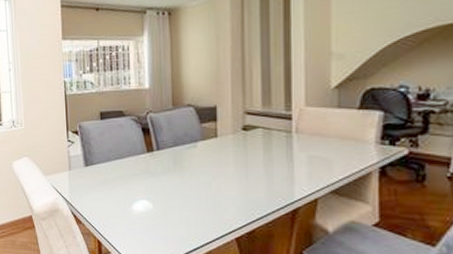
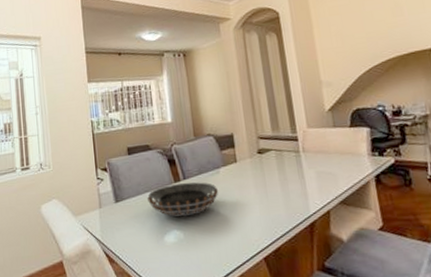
decorative bowl: none [118,154,194,187] -> present [147,182,219,216]

